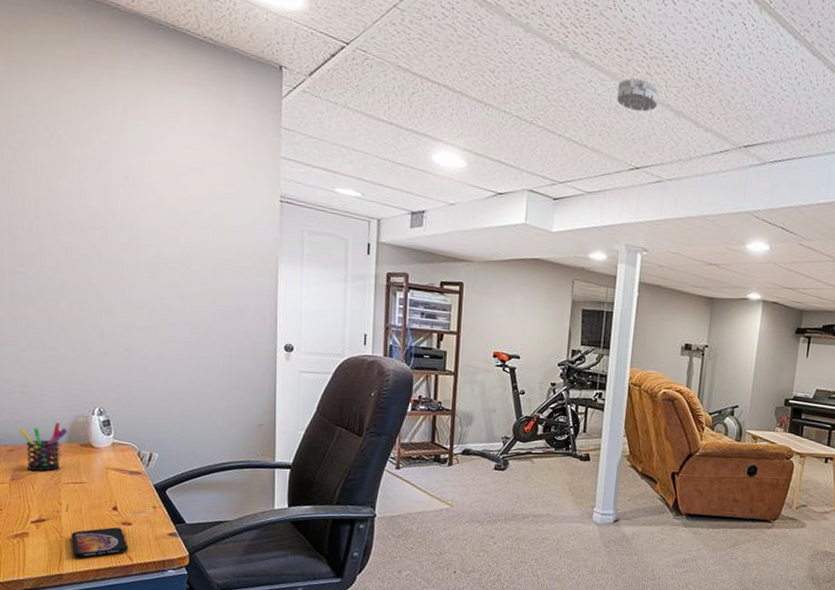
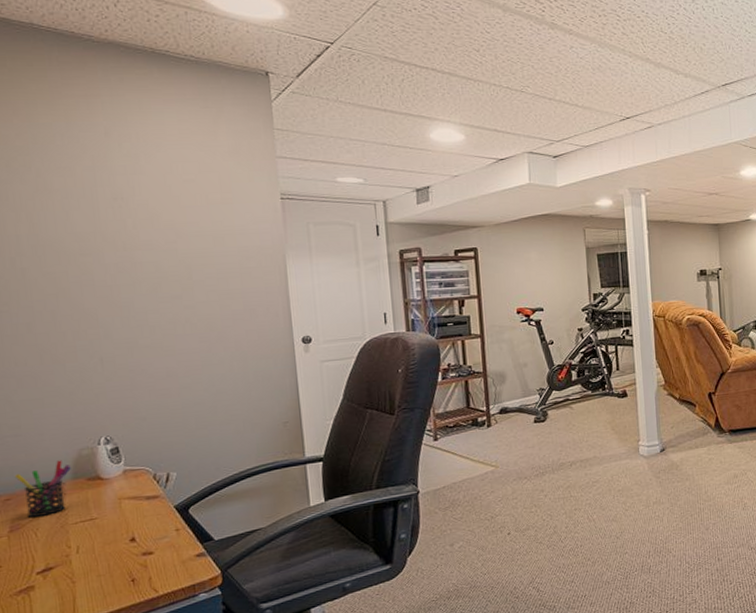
smartphone: present [71,527,129,558] -> none [84,559,152,601]
smoke detector: present [617,78,659,112] -> none [598,40,637,68]

